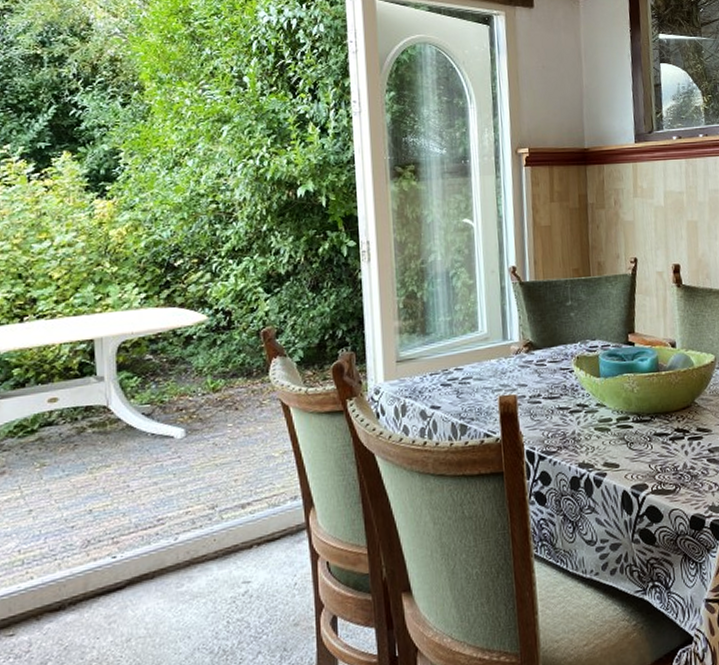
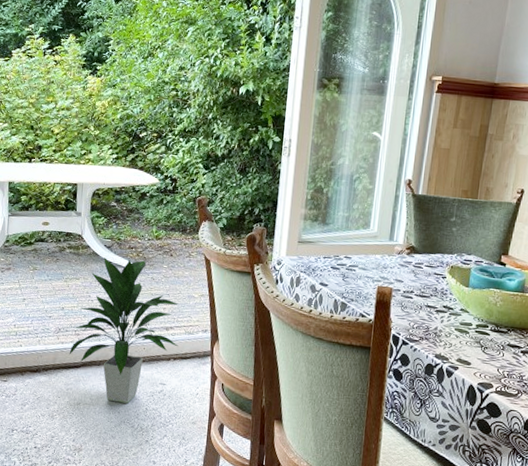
indoor plant: none [106,422,261,624] -> present [69,258,180,404]

